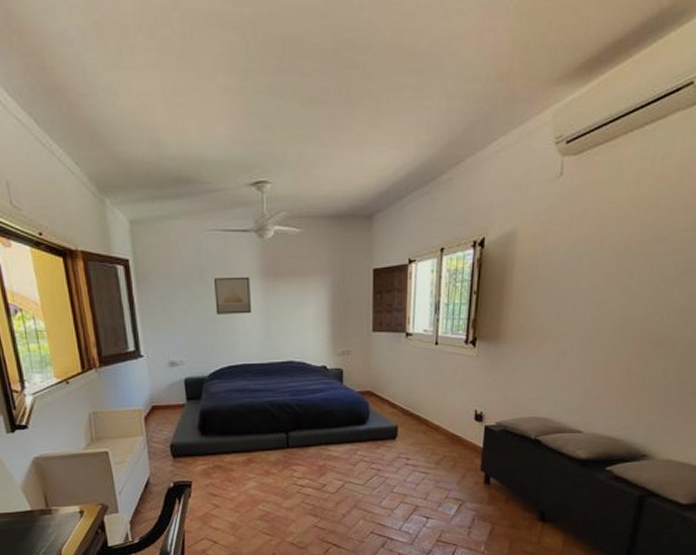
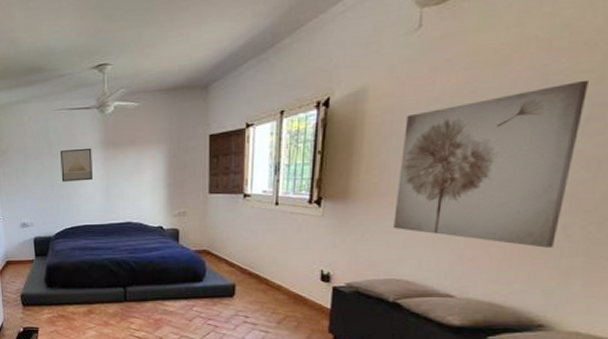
wall art: none [536,237,684,387] -> present [393,79,589,248]

